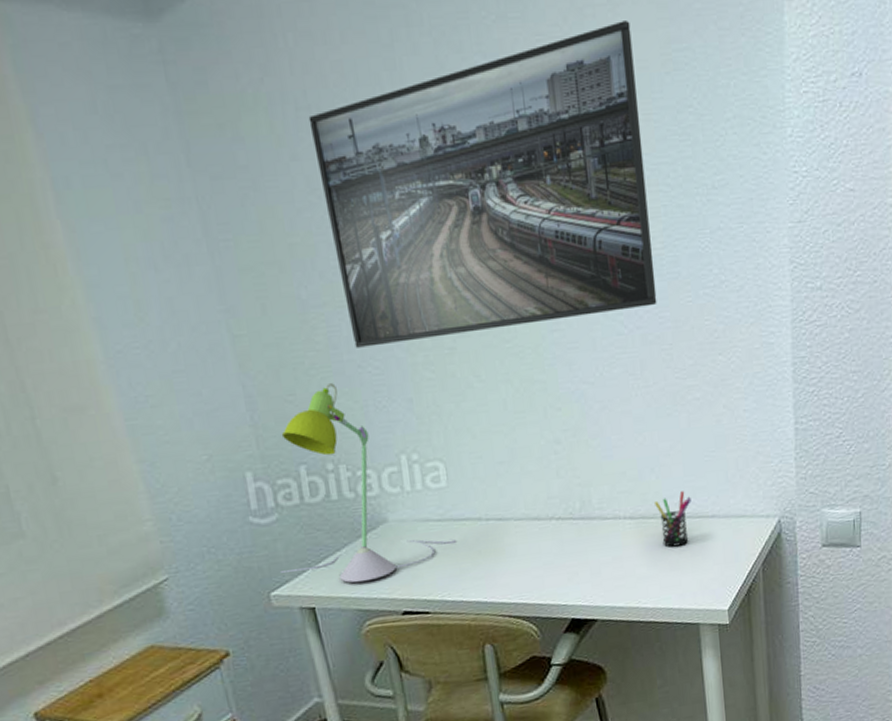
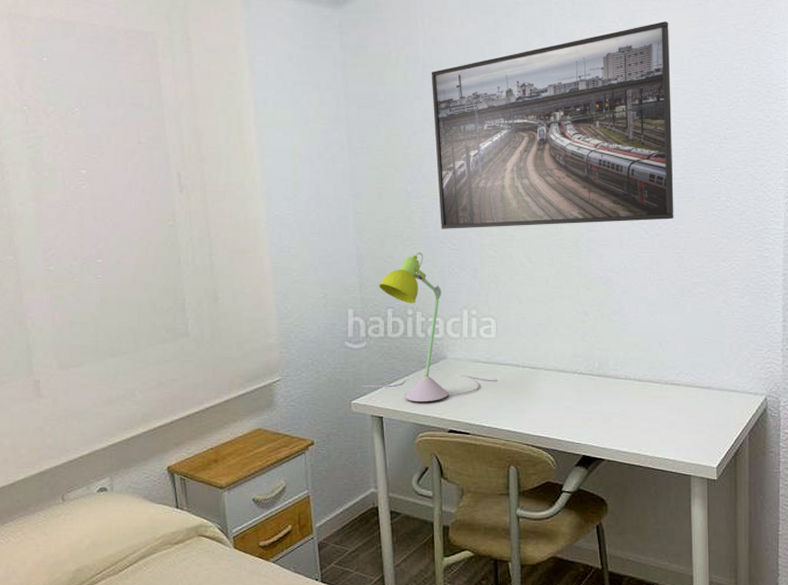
pen holder: present [655,491,691,547] -> none [660,364,691,408]

